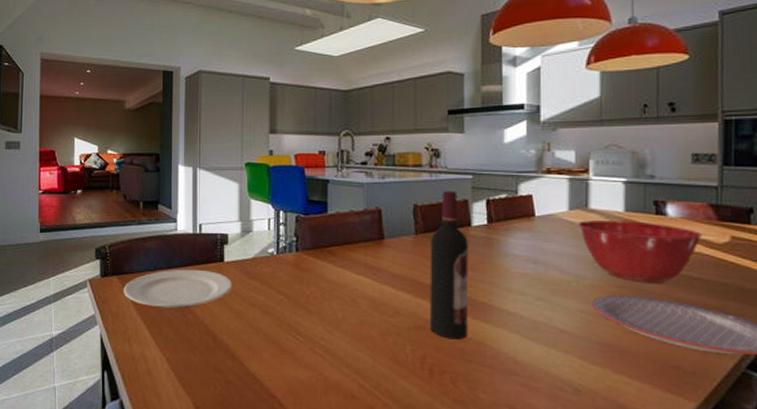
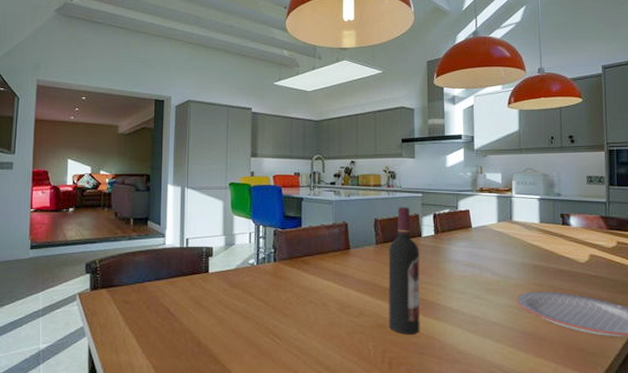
plate: present [123,269,233,309] -> none [112,280,217,318]
mixing bowl: present [578,220,702,283] -> none [505,231,596,280]

